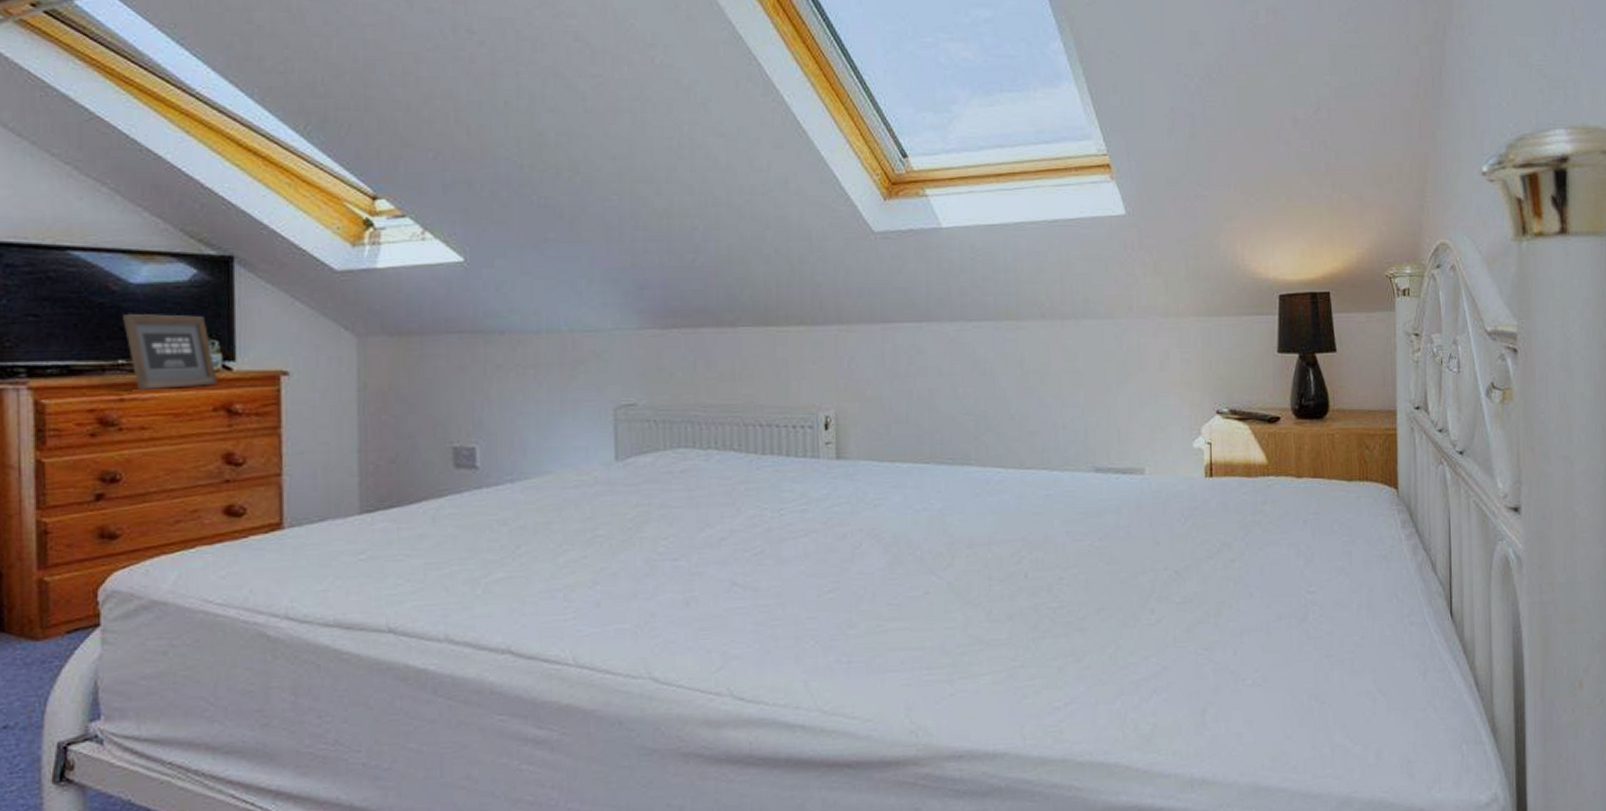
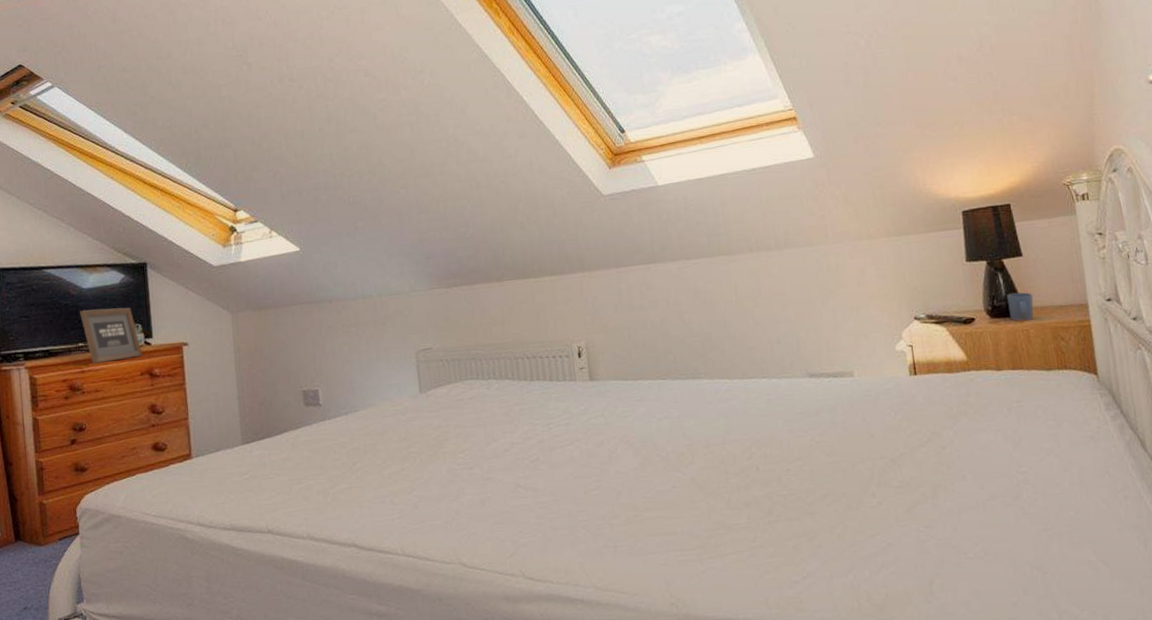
mug: none [1316,392,1343,425] -> present [1007,292,1034,322]

